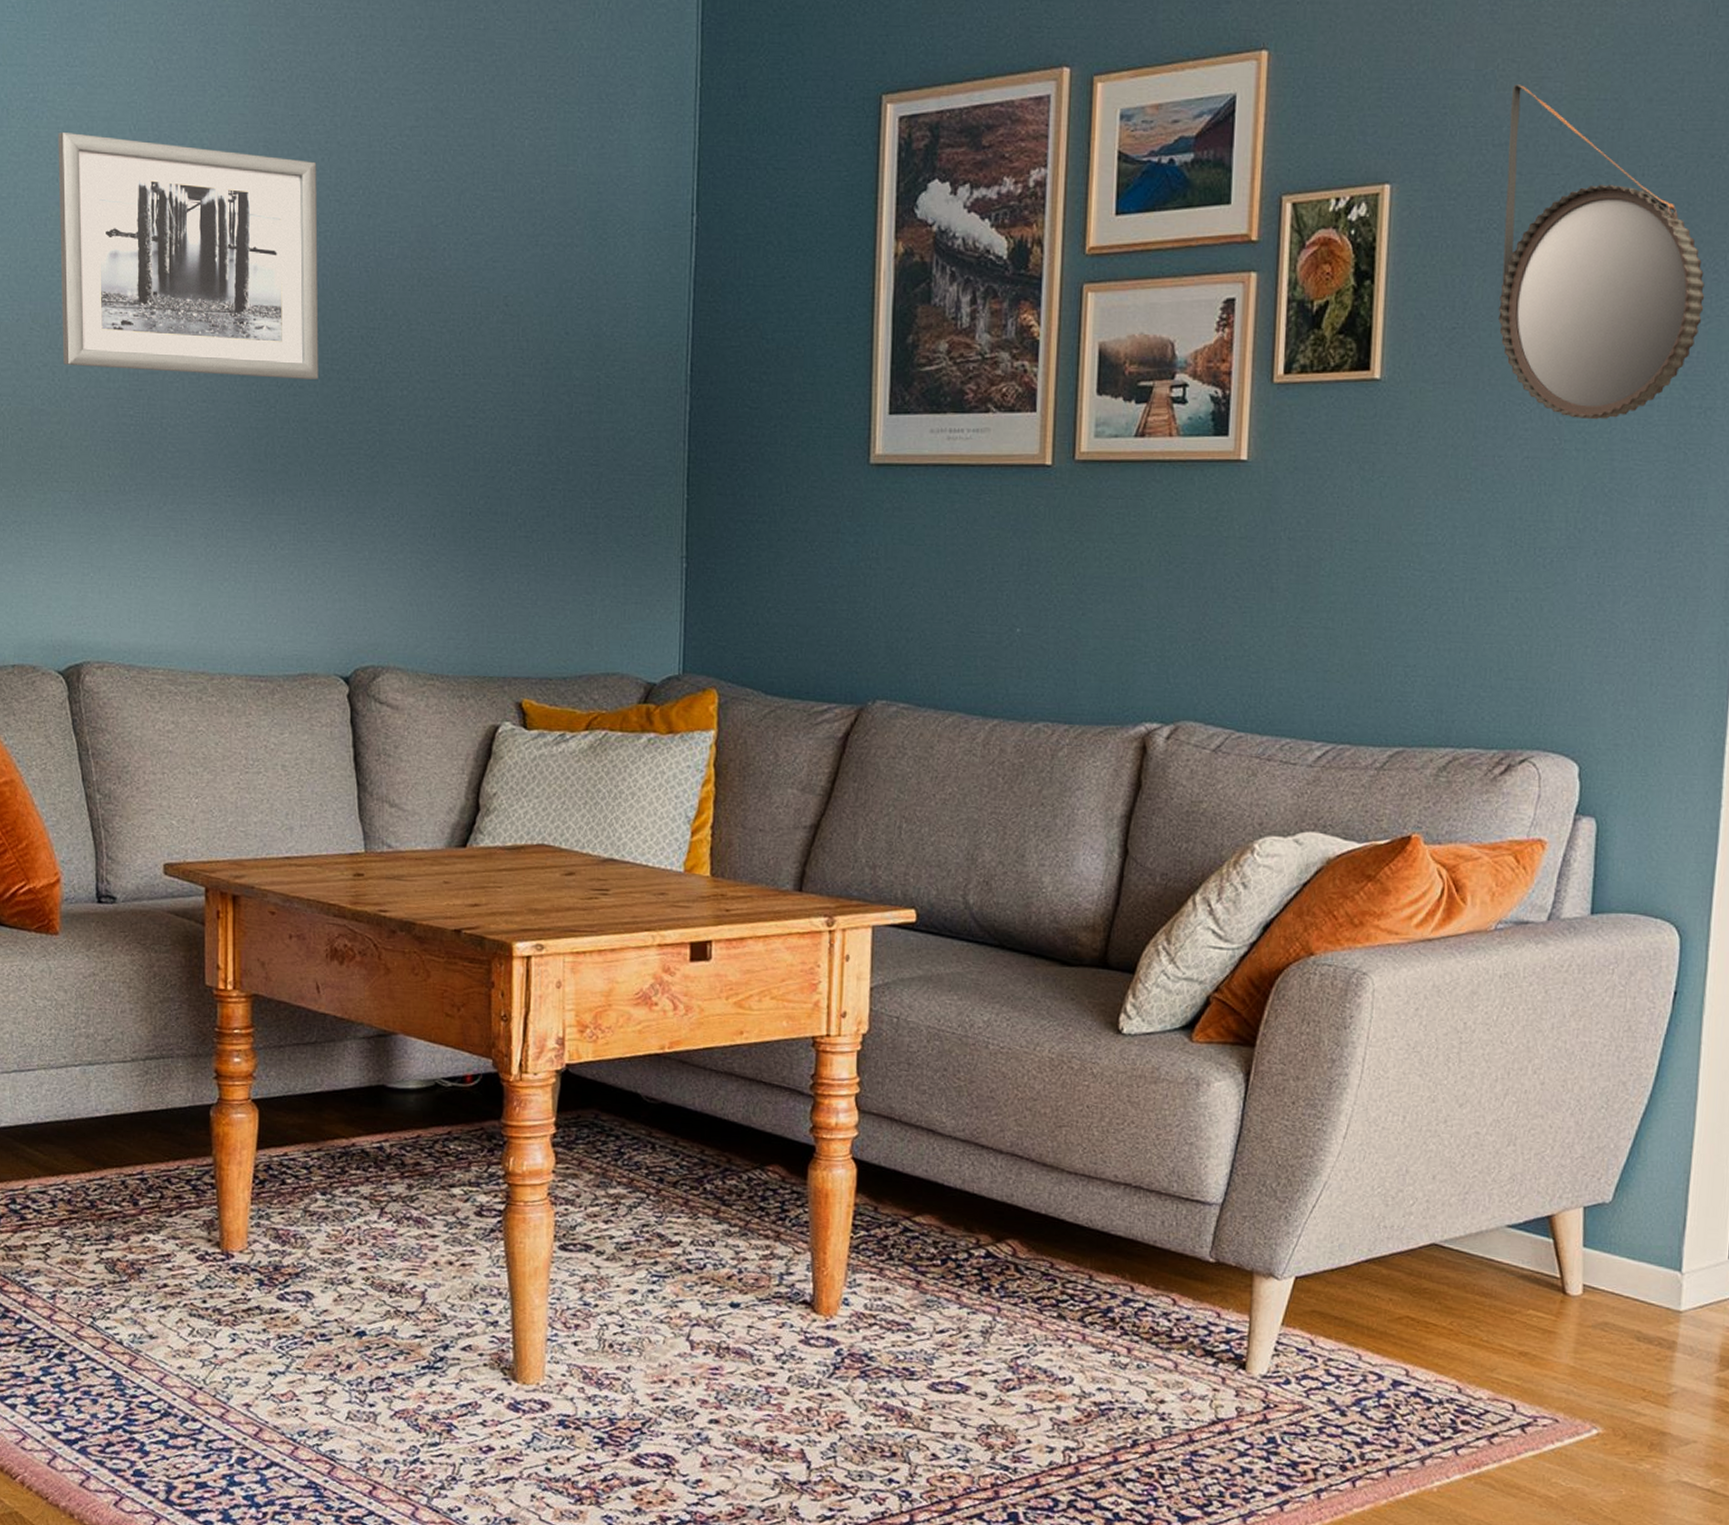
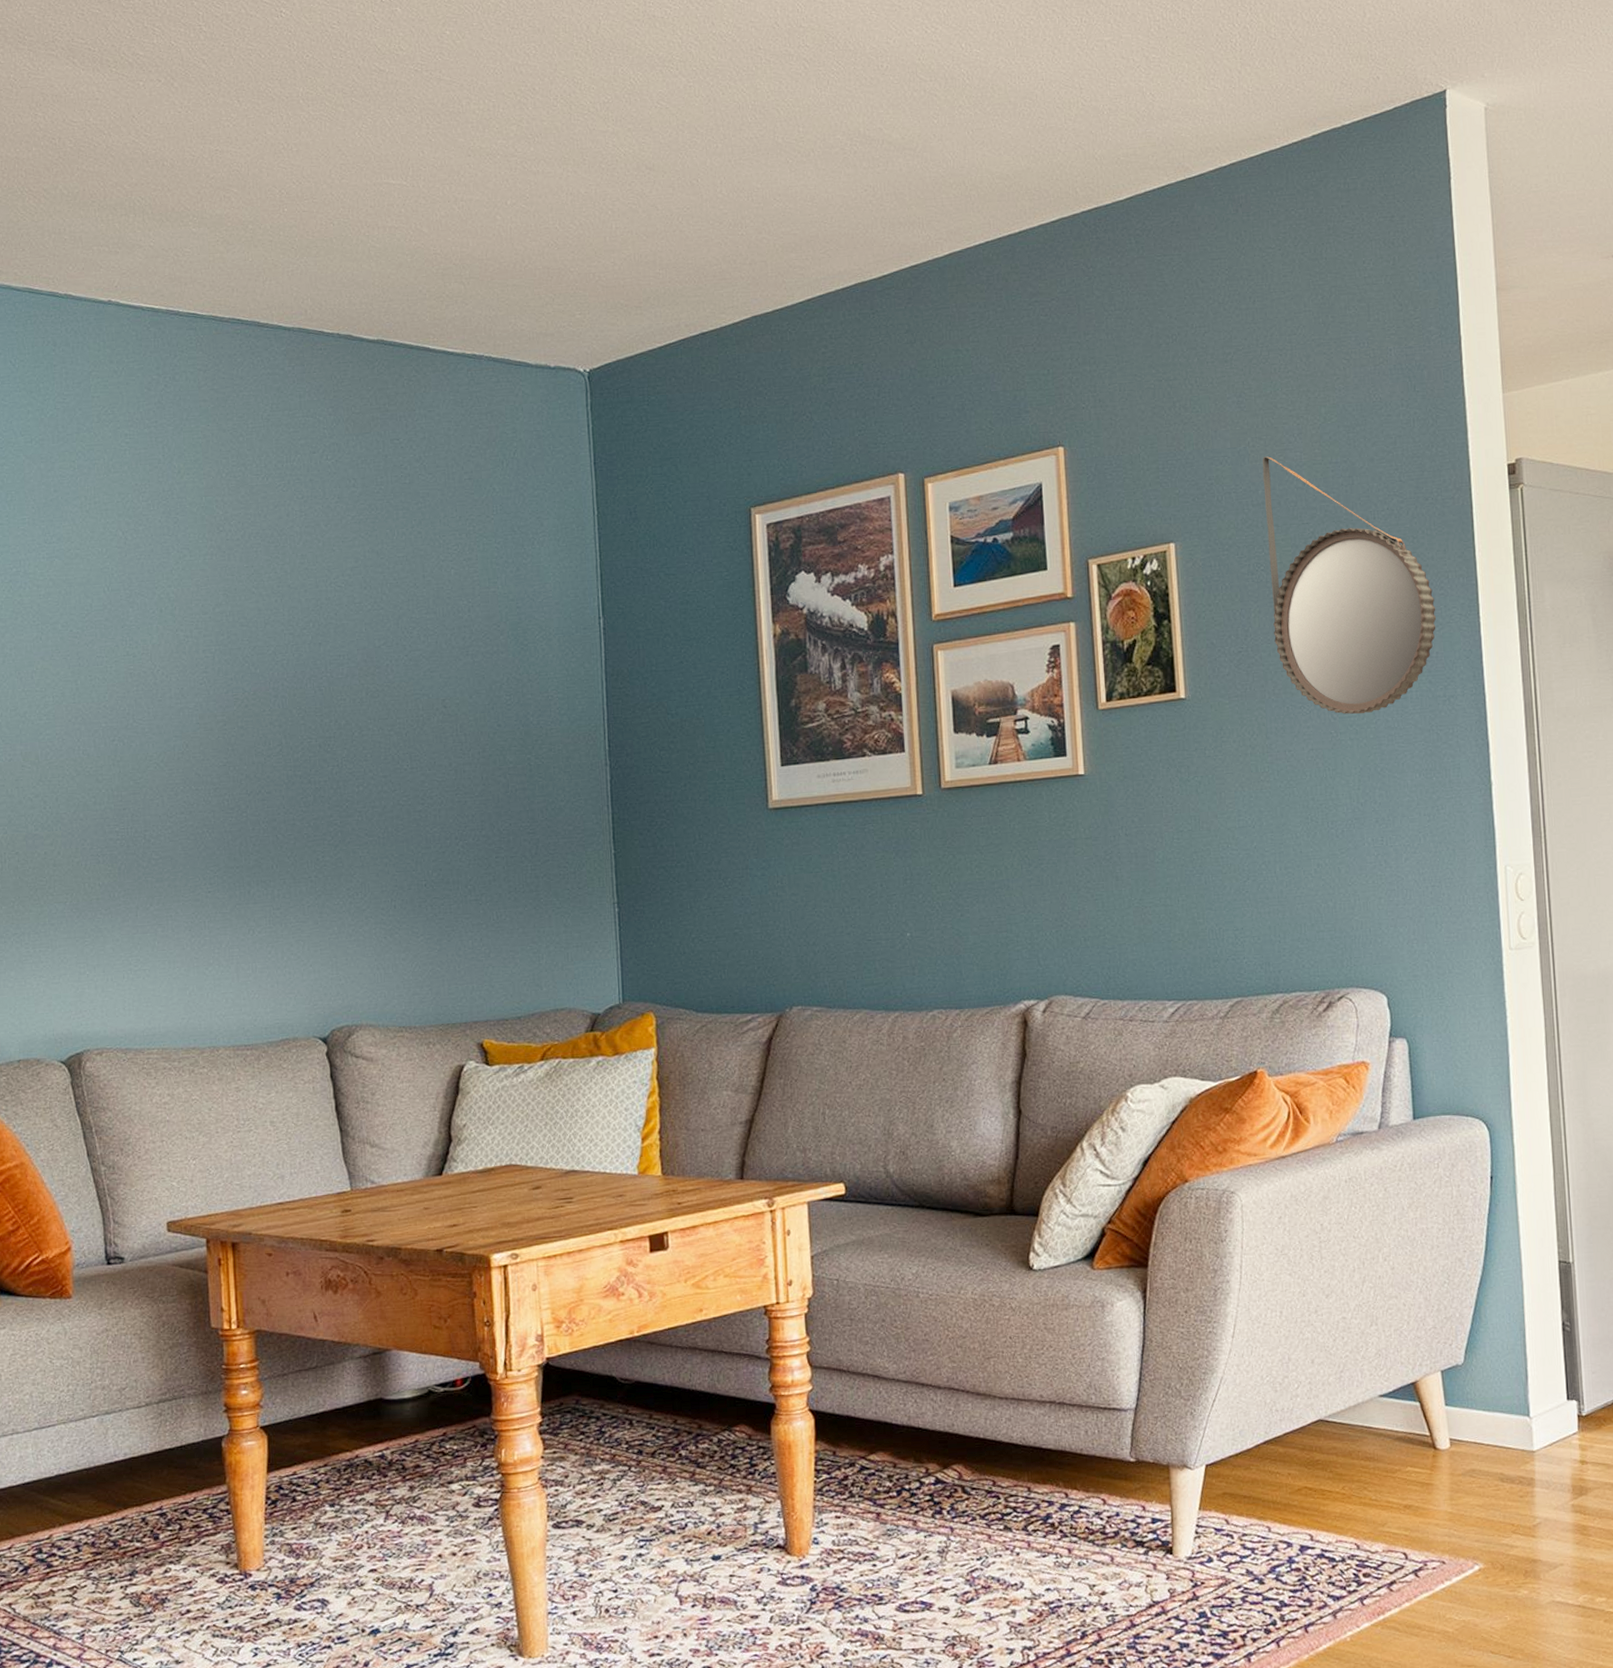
wall art: present [58,133,319,380] -> none [39,598,284,794]

